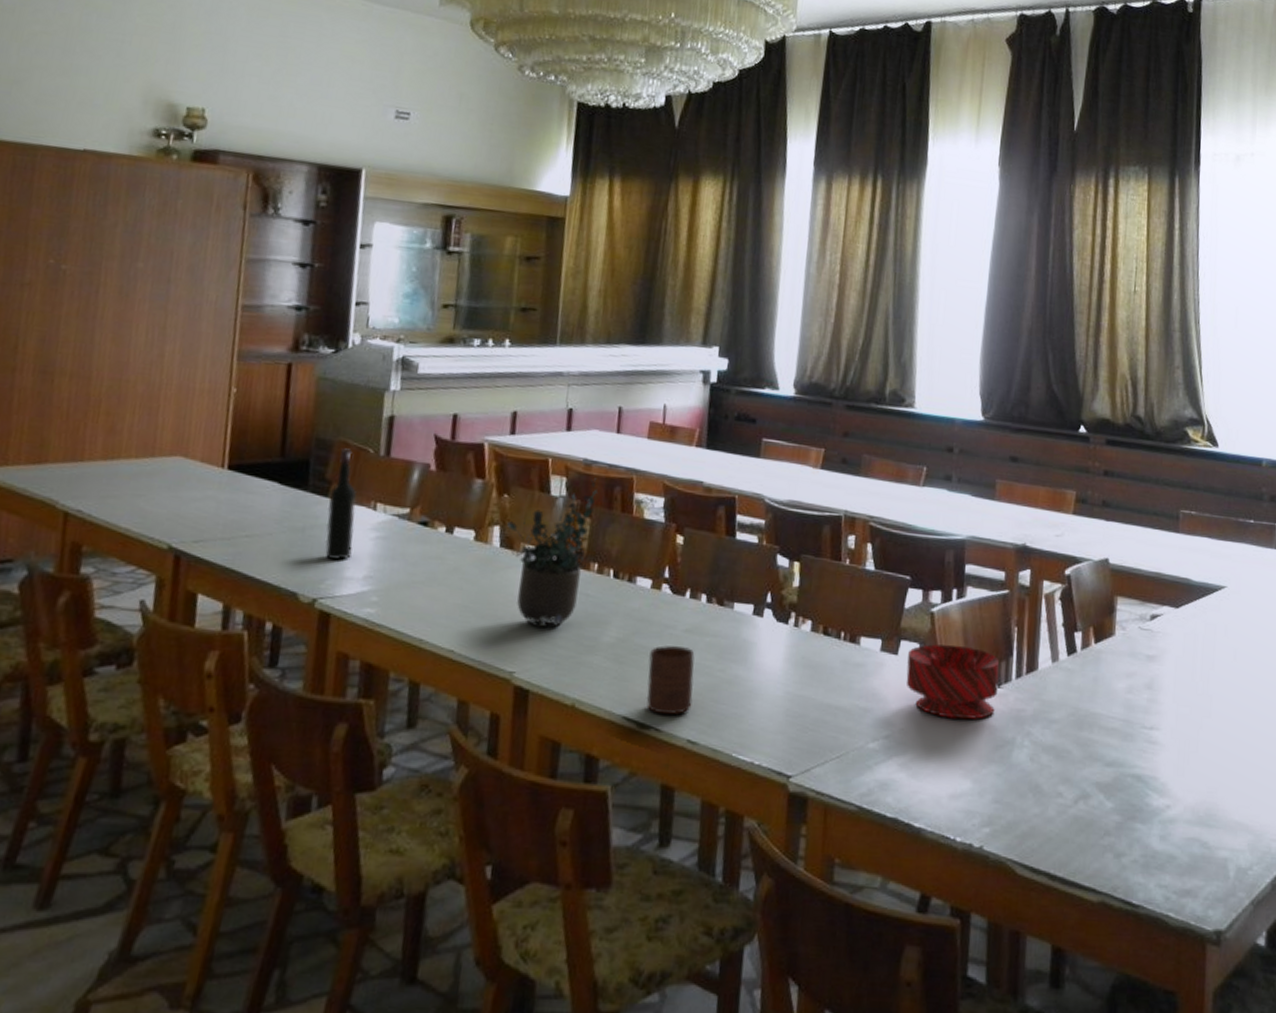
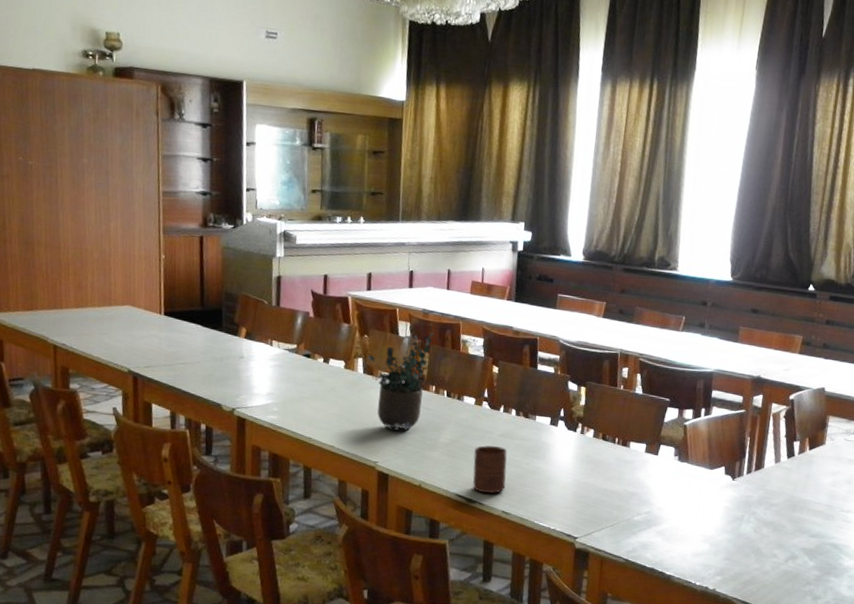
wine bottle: present [325,448,356,560] -> none [237,300,258,382]
bowl: present [906,644,999,720] -> none [663,448,735,502]

